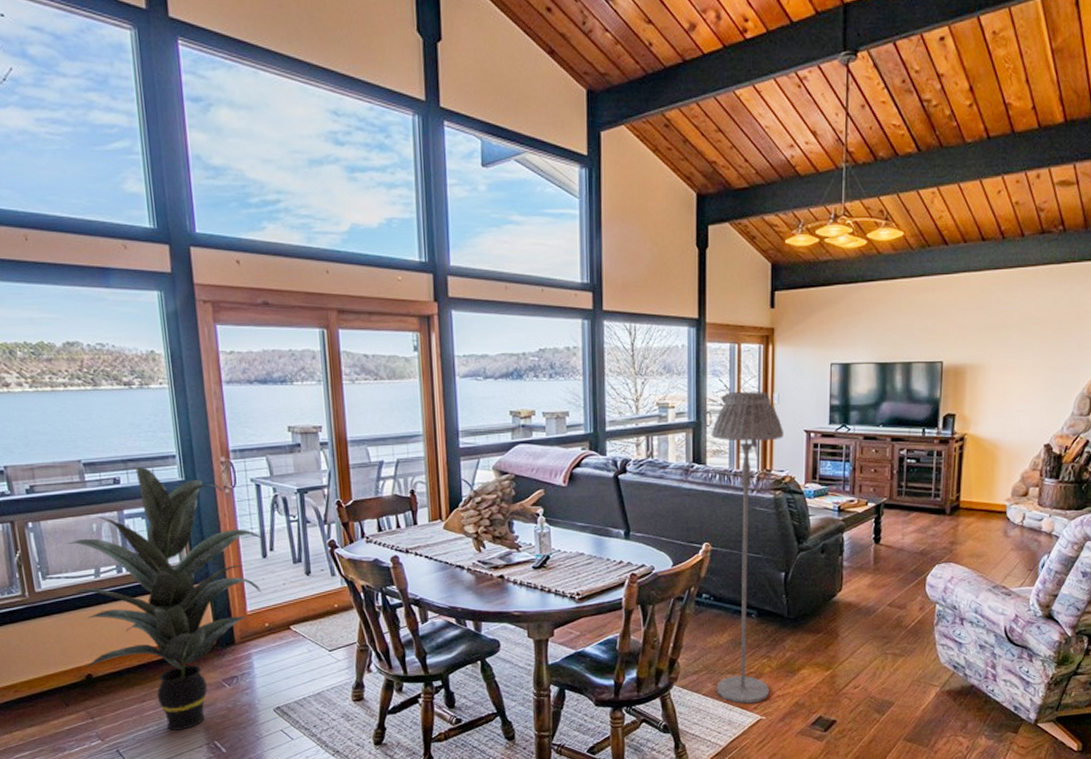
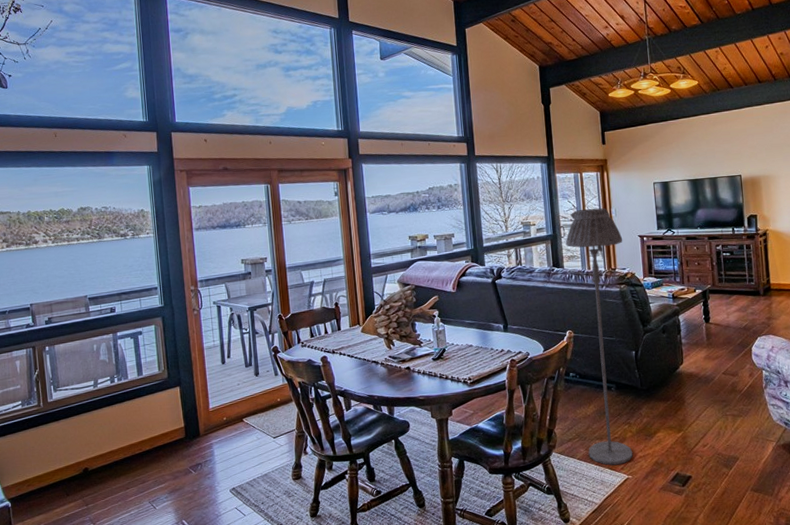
indoor plant: present [67,466,266,730] -> none [74,297,225,513]

